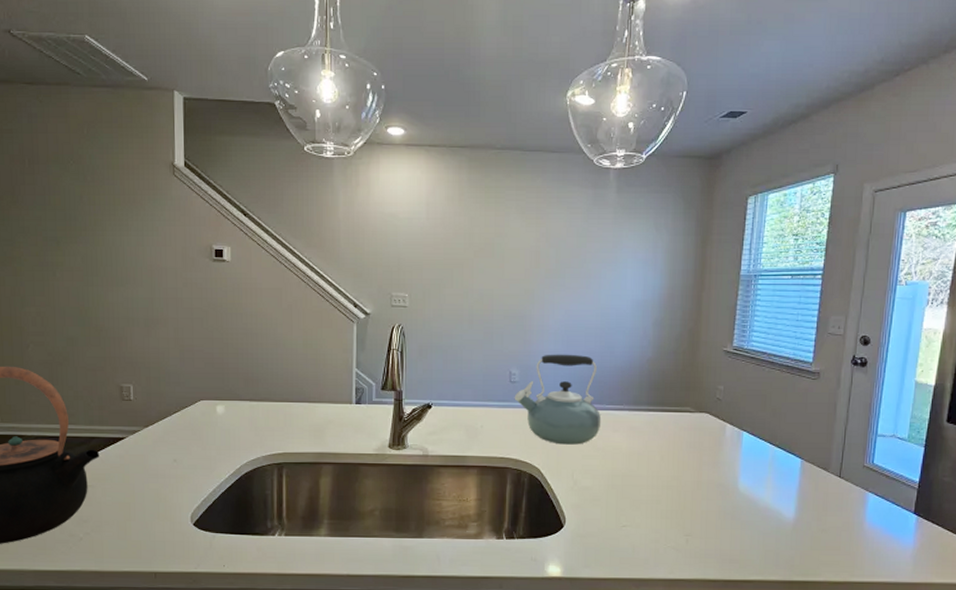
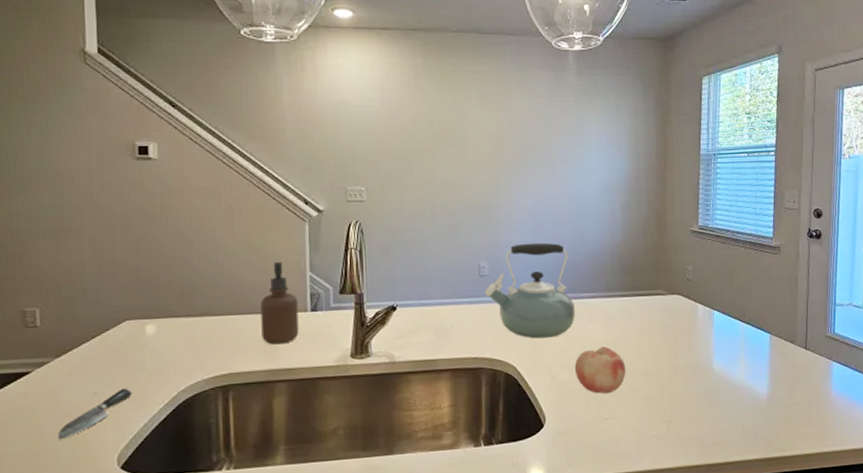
kitchen knife: none [145,457,204,496] -> present [57,388,132,440]
soap dispenser: none [312,357,344,431] -> present [260,261,299,345]
fruit: none [596,458,648,503] -> present [574,347,626,394]

